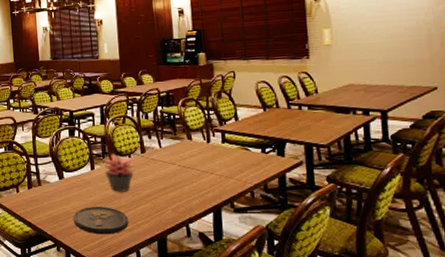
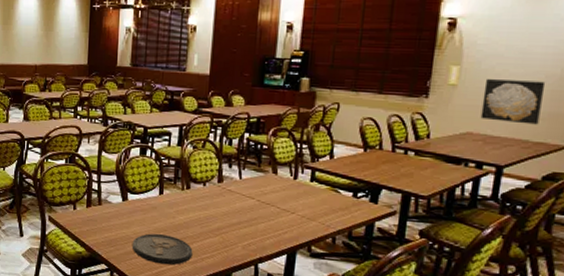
succulent plant: present [102,153,136,192] -> none [173,179,210,222]
wall art: none [354,34,408,72] -> present [480,79,546,125]

